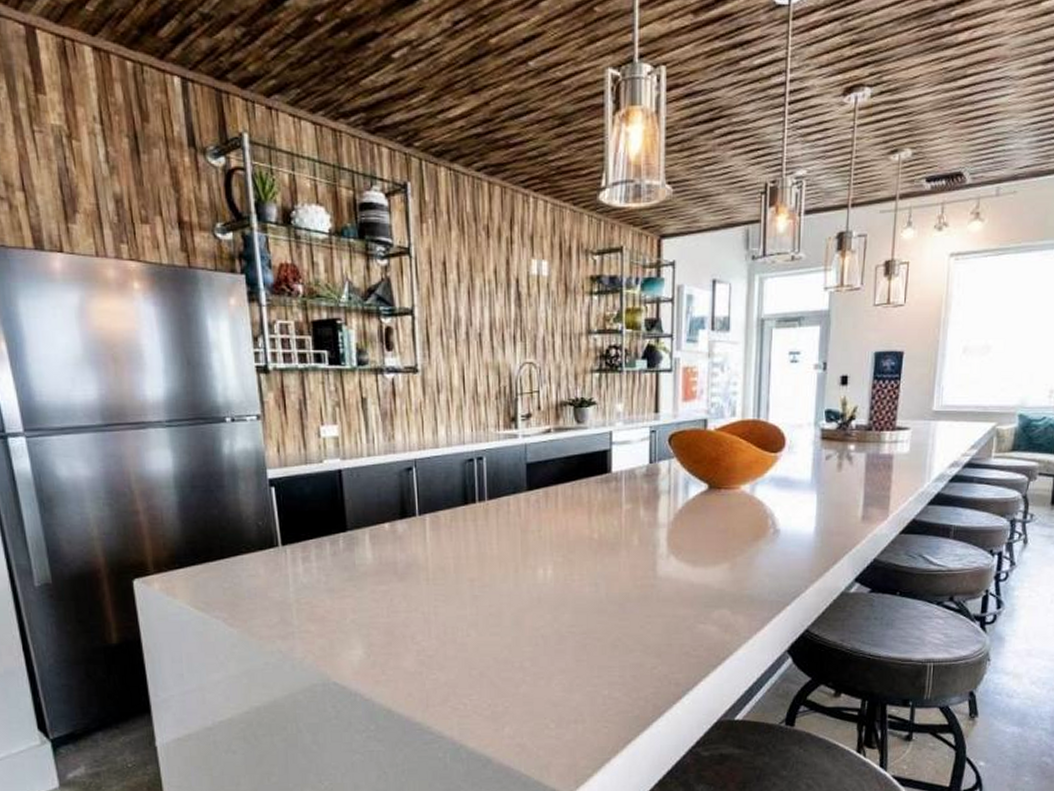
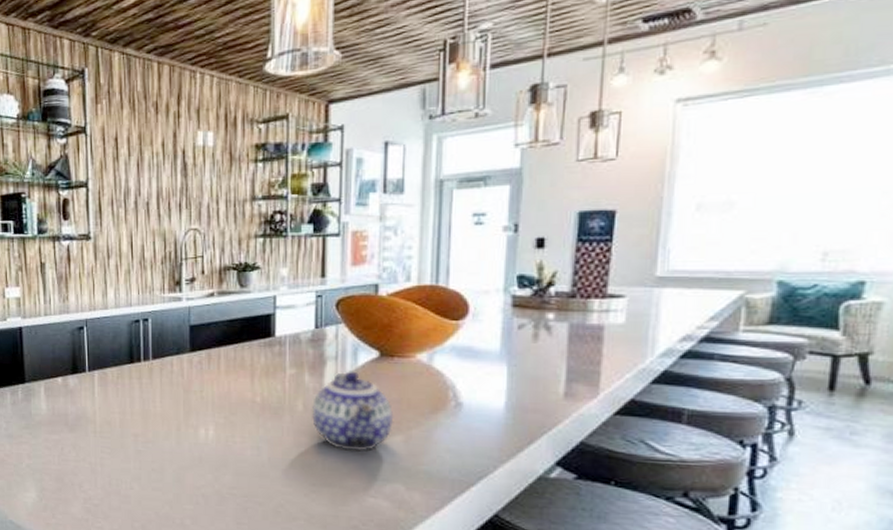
teapot: none [647,504,721,581] -> present [312,371,394,452]

